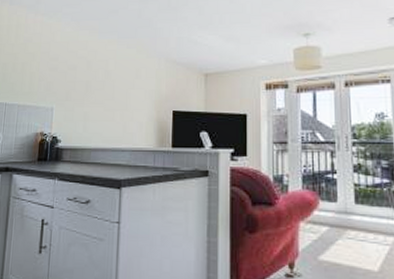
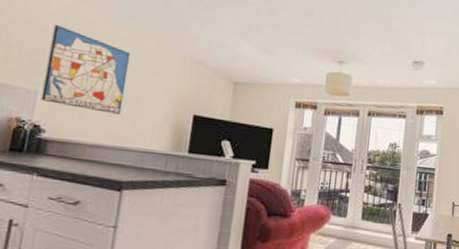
wall art: none [56,50,117,119] -> present [41,24,131,115]

